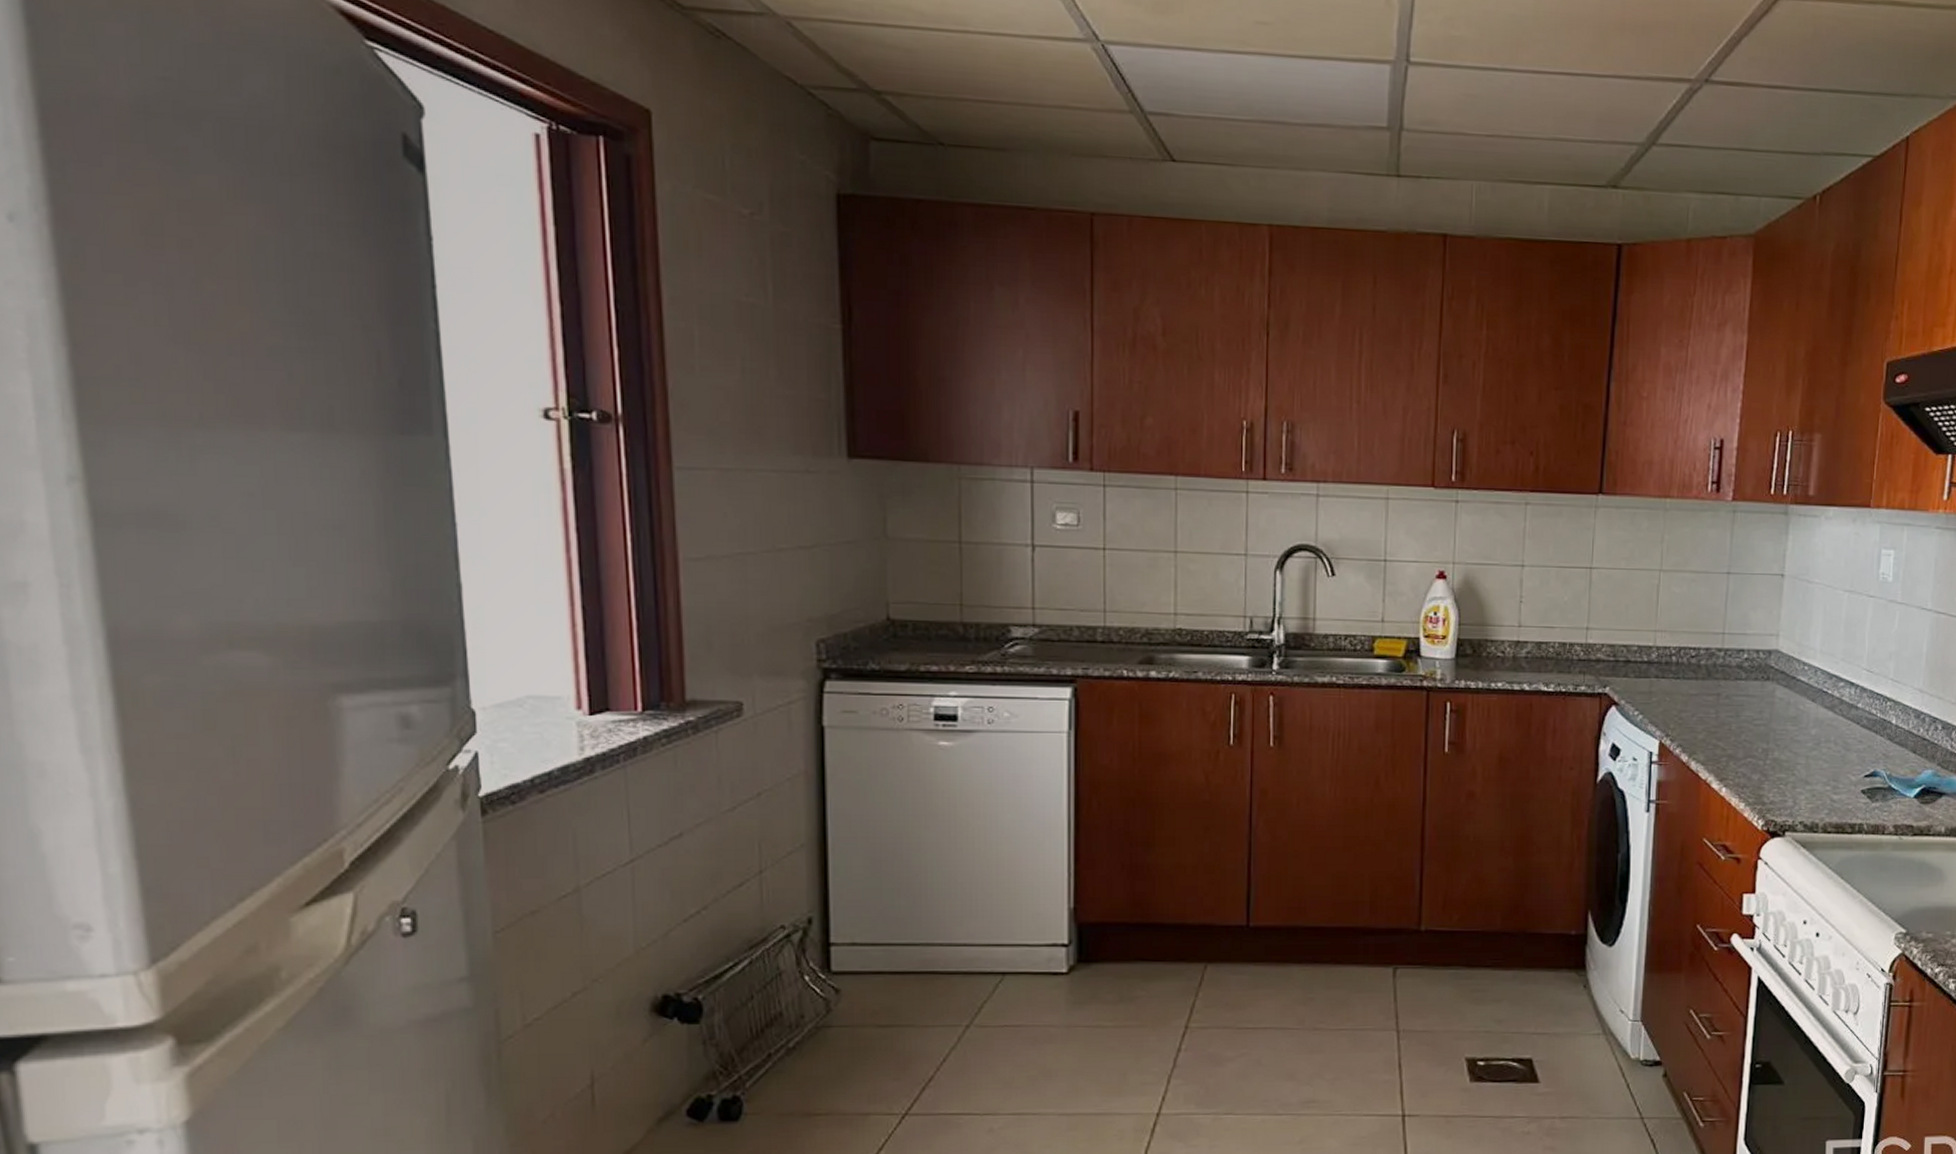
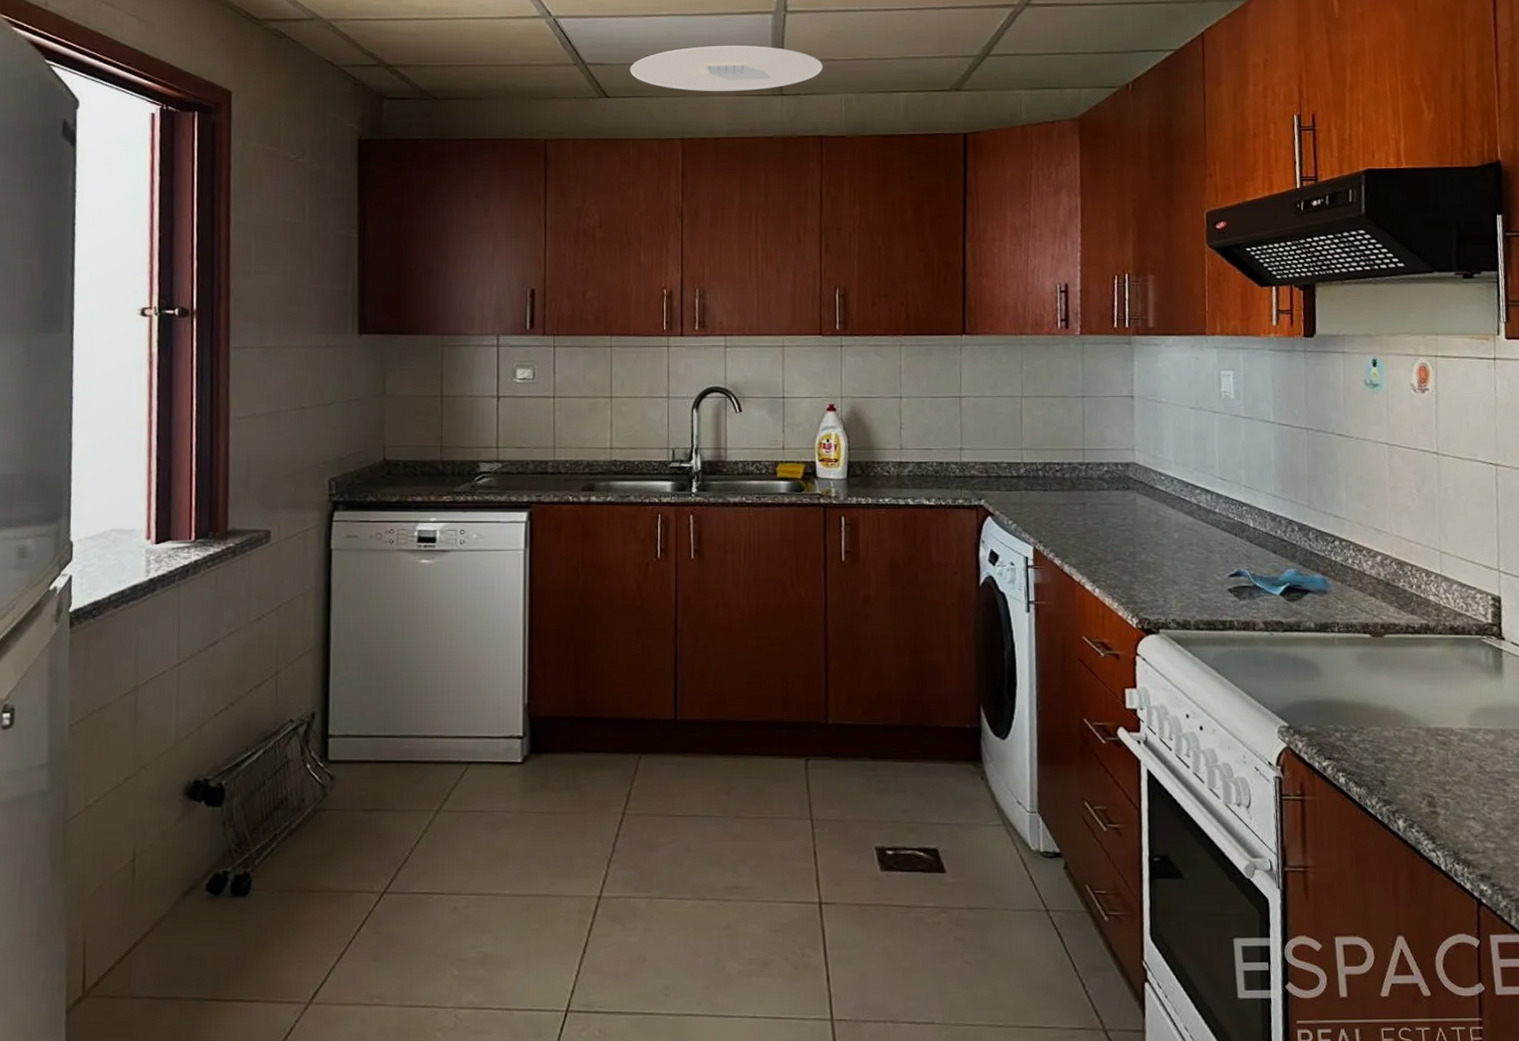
ceiling light: none [1204,101,1451,167] -> present [630,46,823,91]

